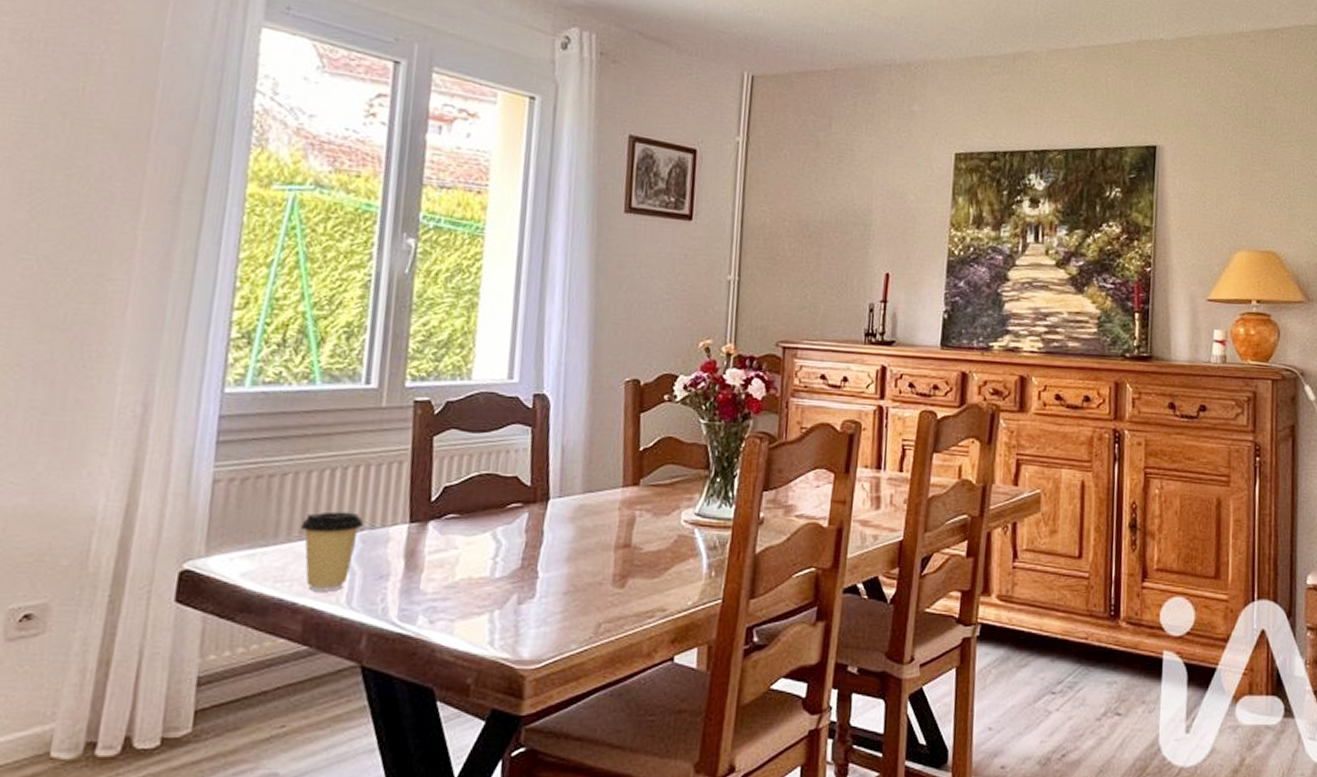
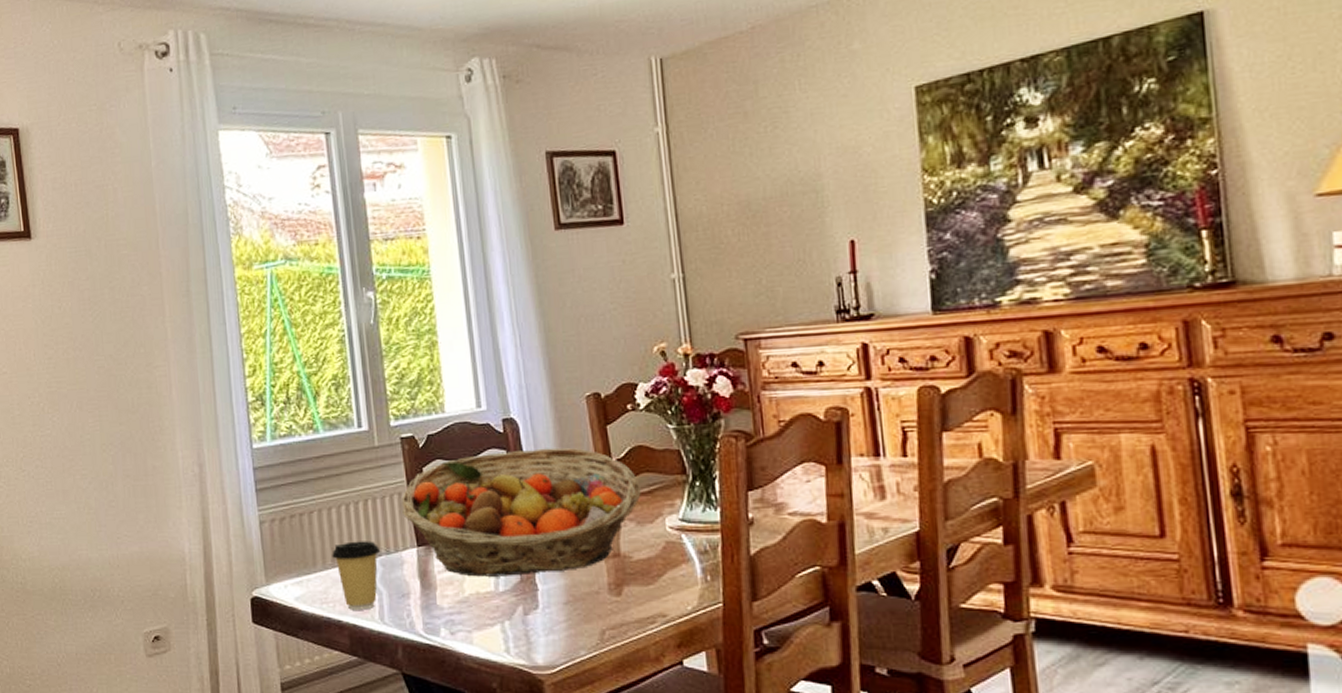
fruit basket: none [399,429,664,561] -> present [401,448,641,577]

